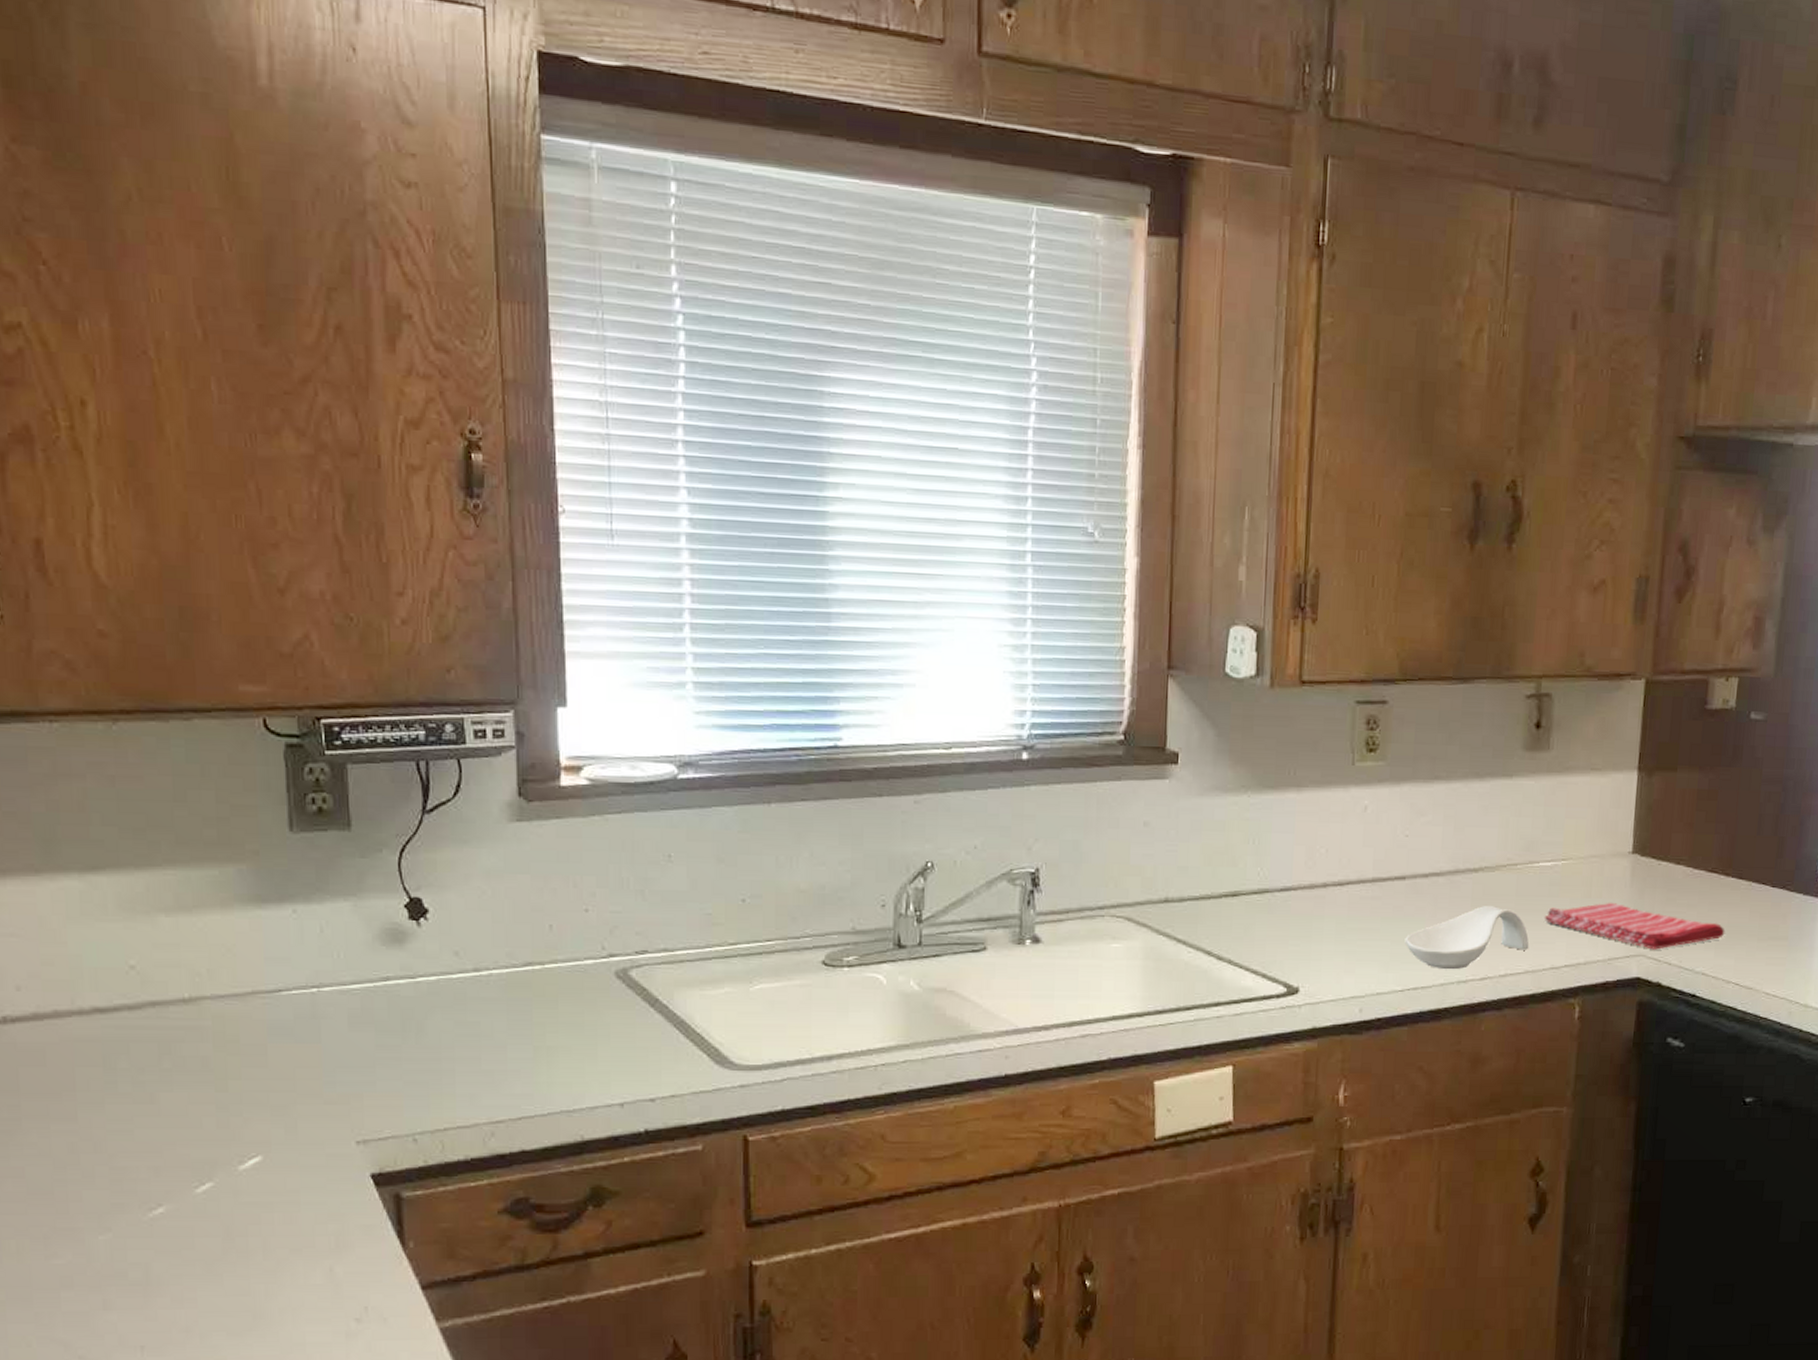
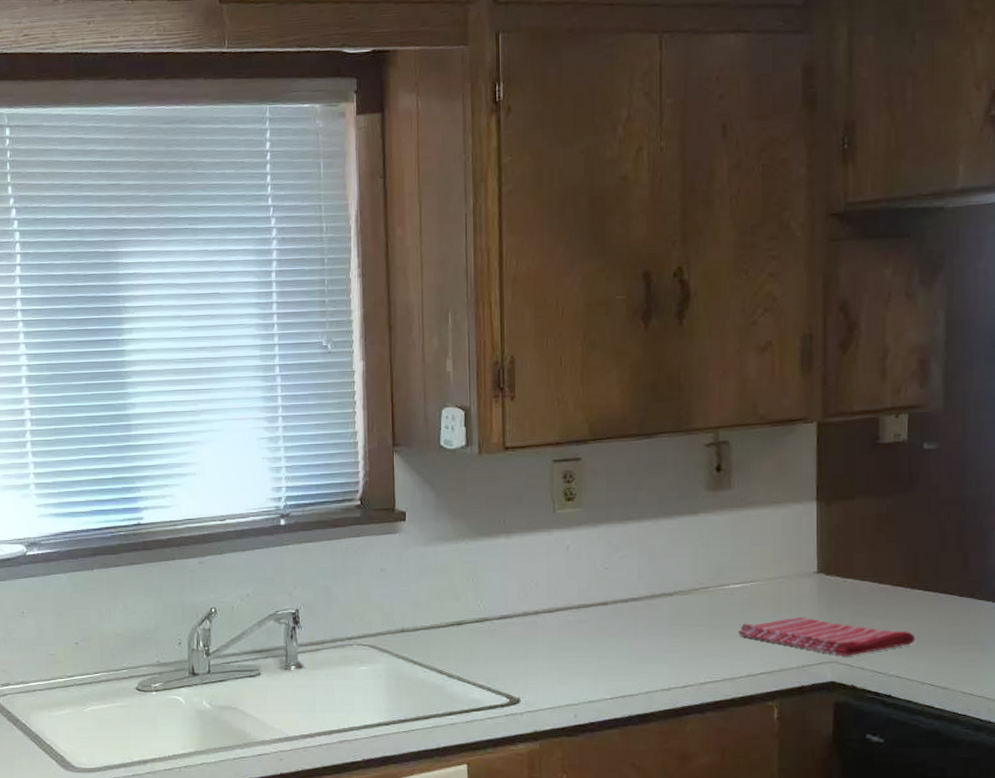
spoon rest: present [1404,905,1530,970] -> none [610,623,726,680]

